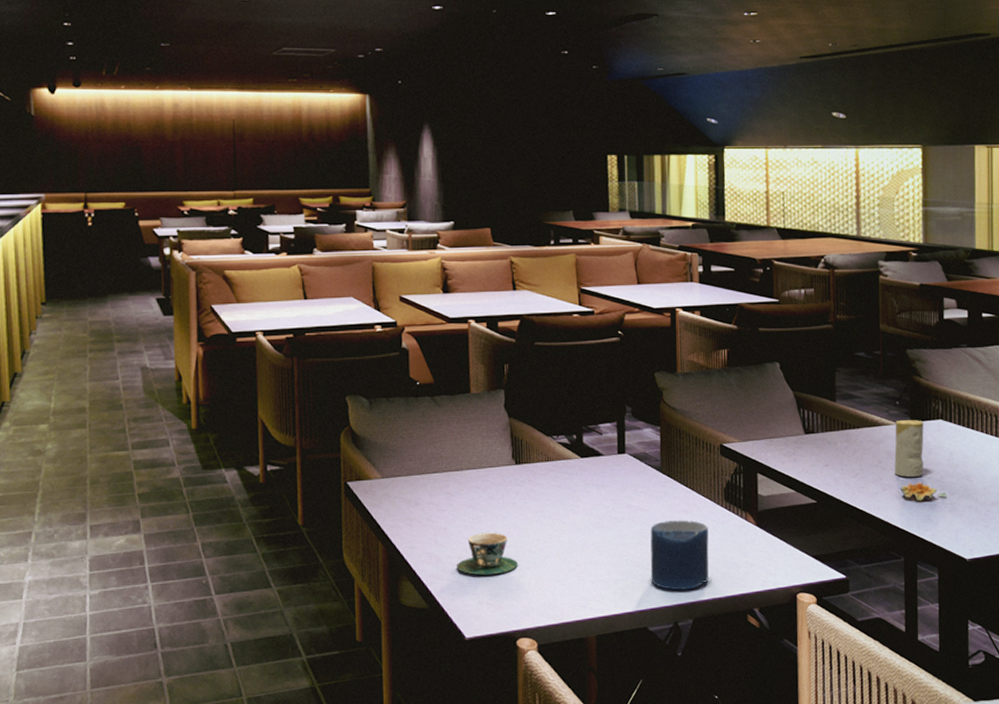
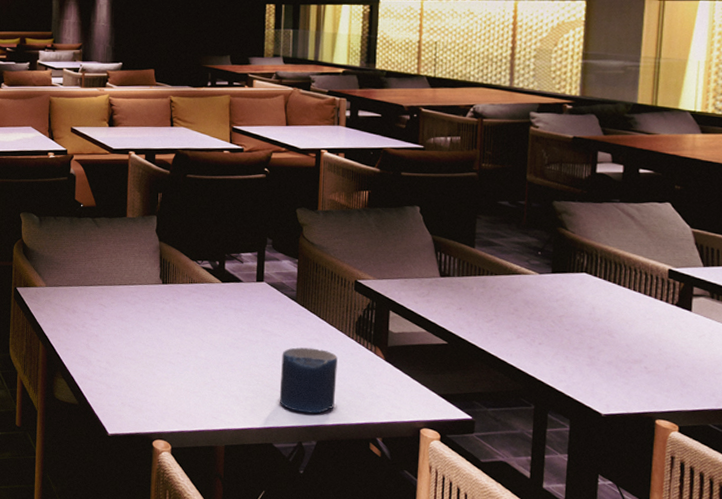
teacup: present [457,532,518,575] -> none [105,342,158,381]
candle: present [894,419,924,477] -> none [531,270,566,328]
flower: present [901,482,947,501] -> none [536,333,585,352]

